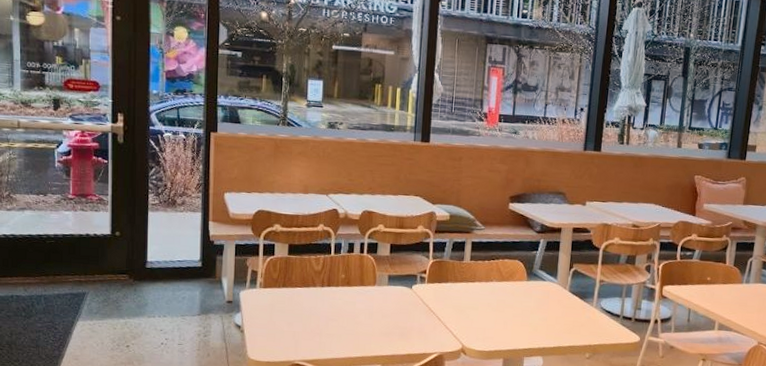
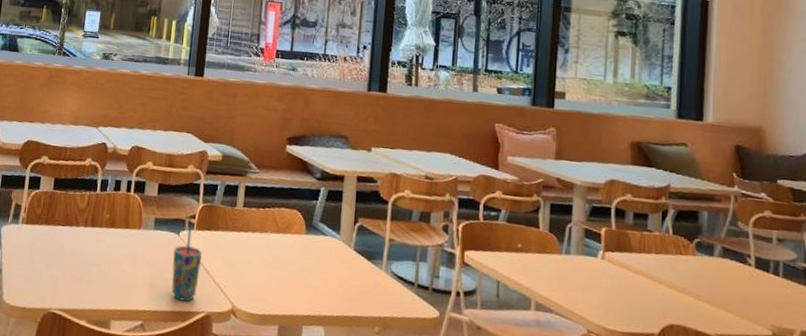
cup: none [406,282,434,345] -> present [171,228,202,302]

